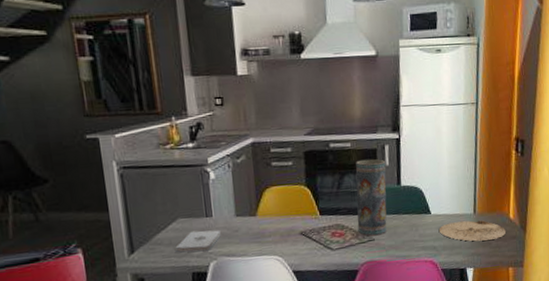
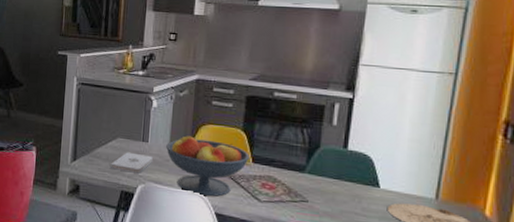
fruit bowl: none [232,201,317,258] -> present [166,136,250,197]
vase: present [355,159,387,236] -> none [291,114,334,198]

